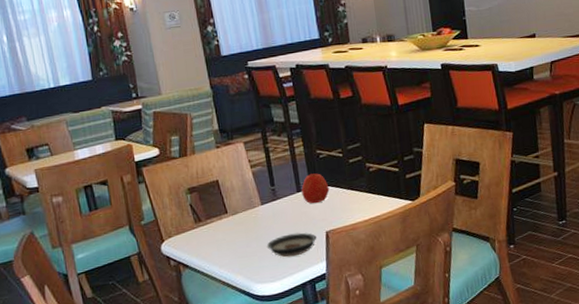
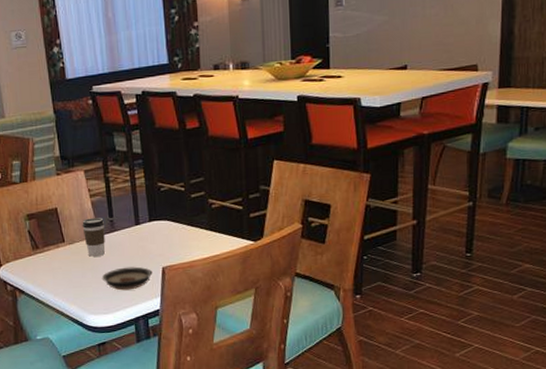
coffee cup: none [244,187,269,226] -> present [82,218,106,257]
apple: present [301,173,330,204] -> none [140,207,169,238]

